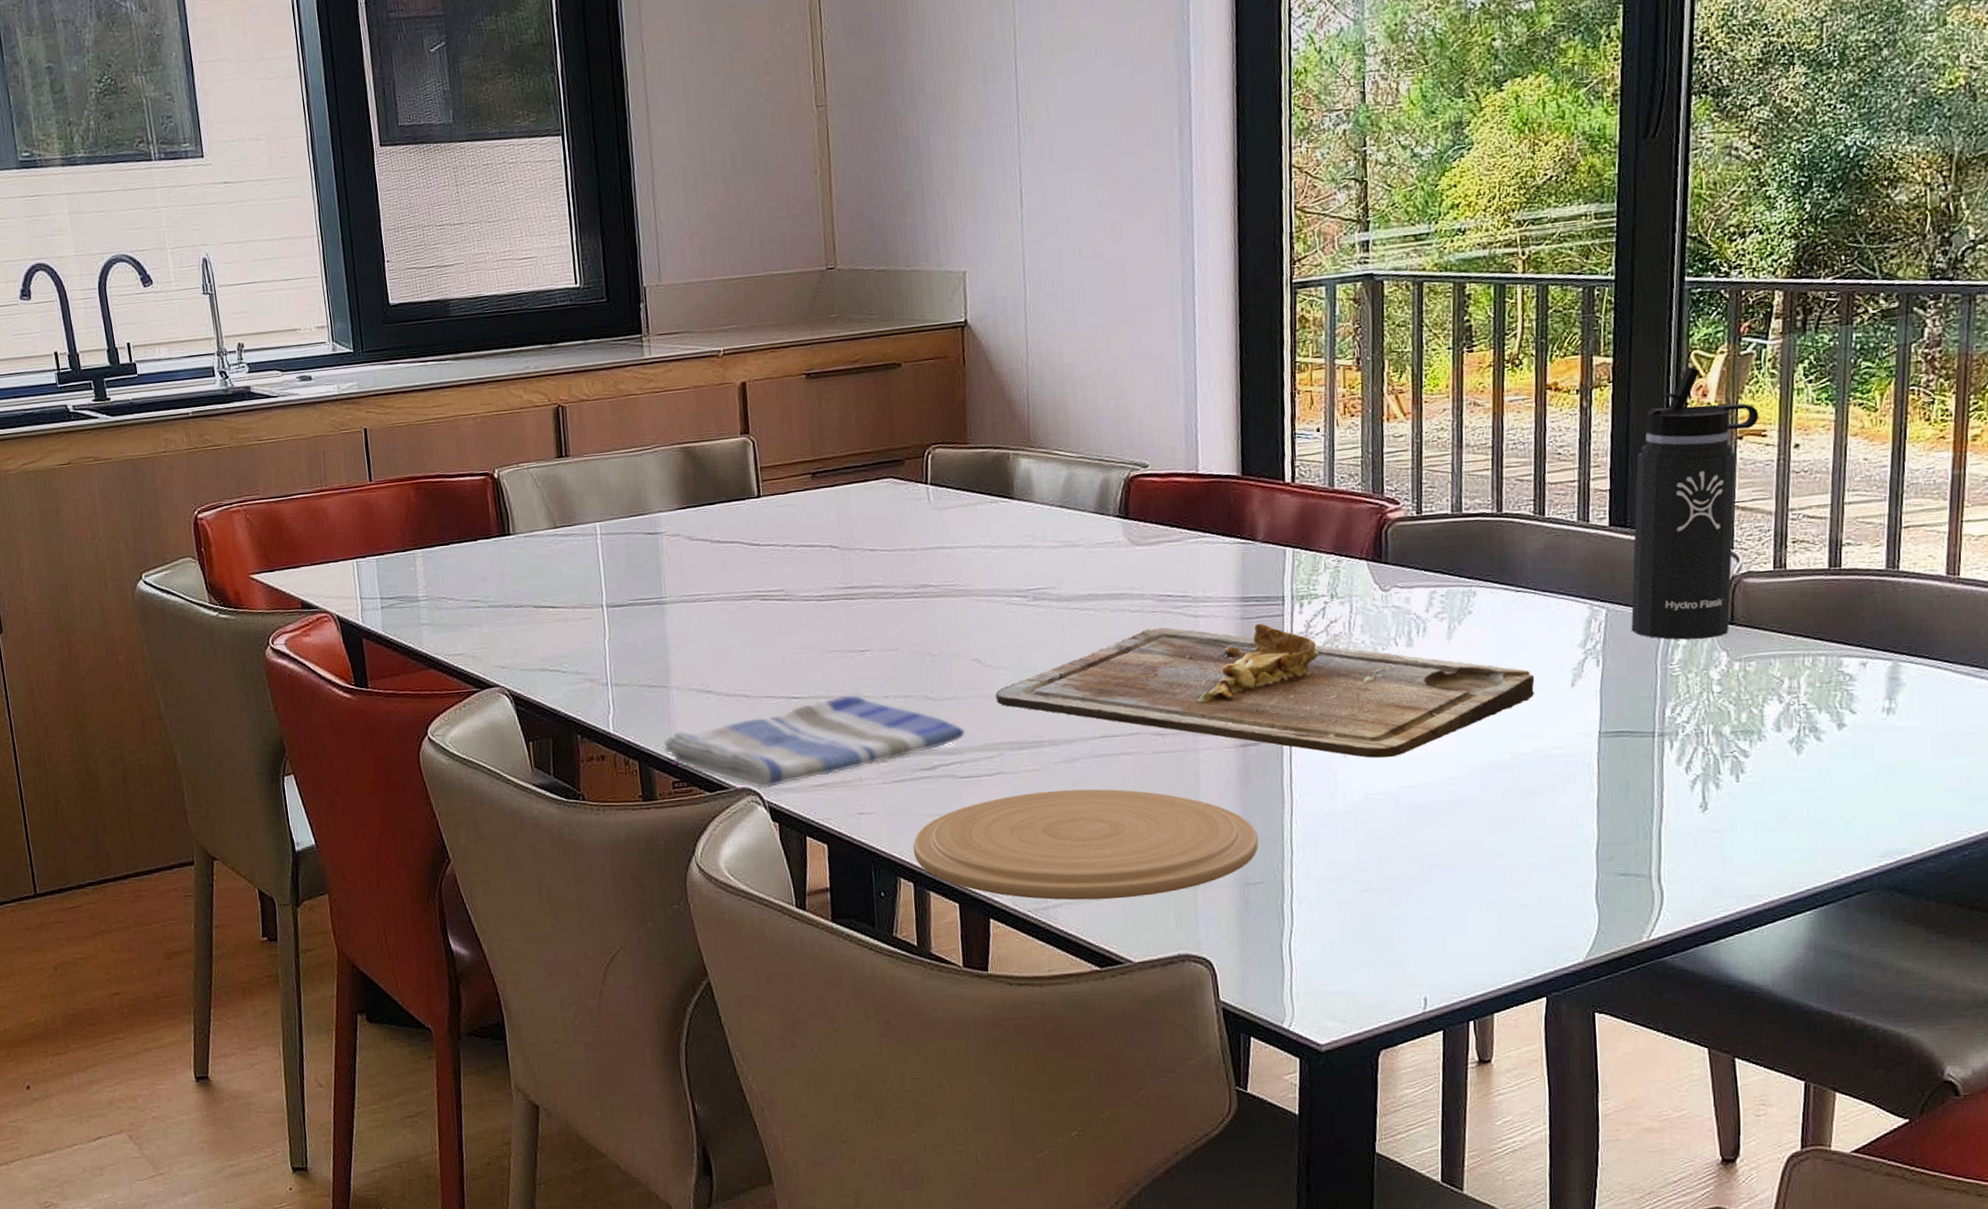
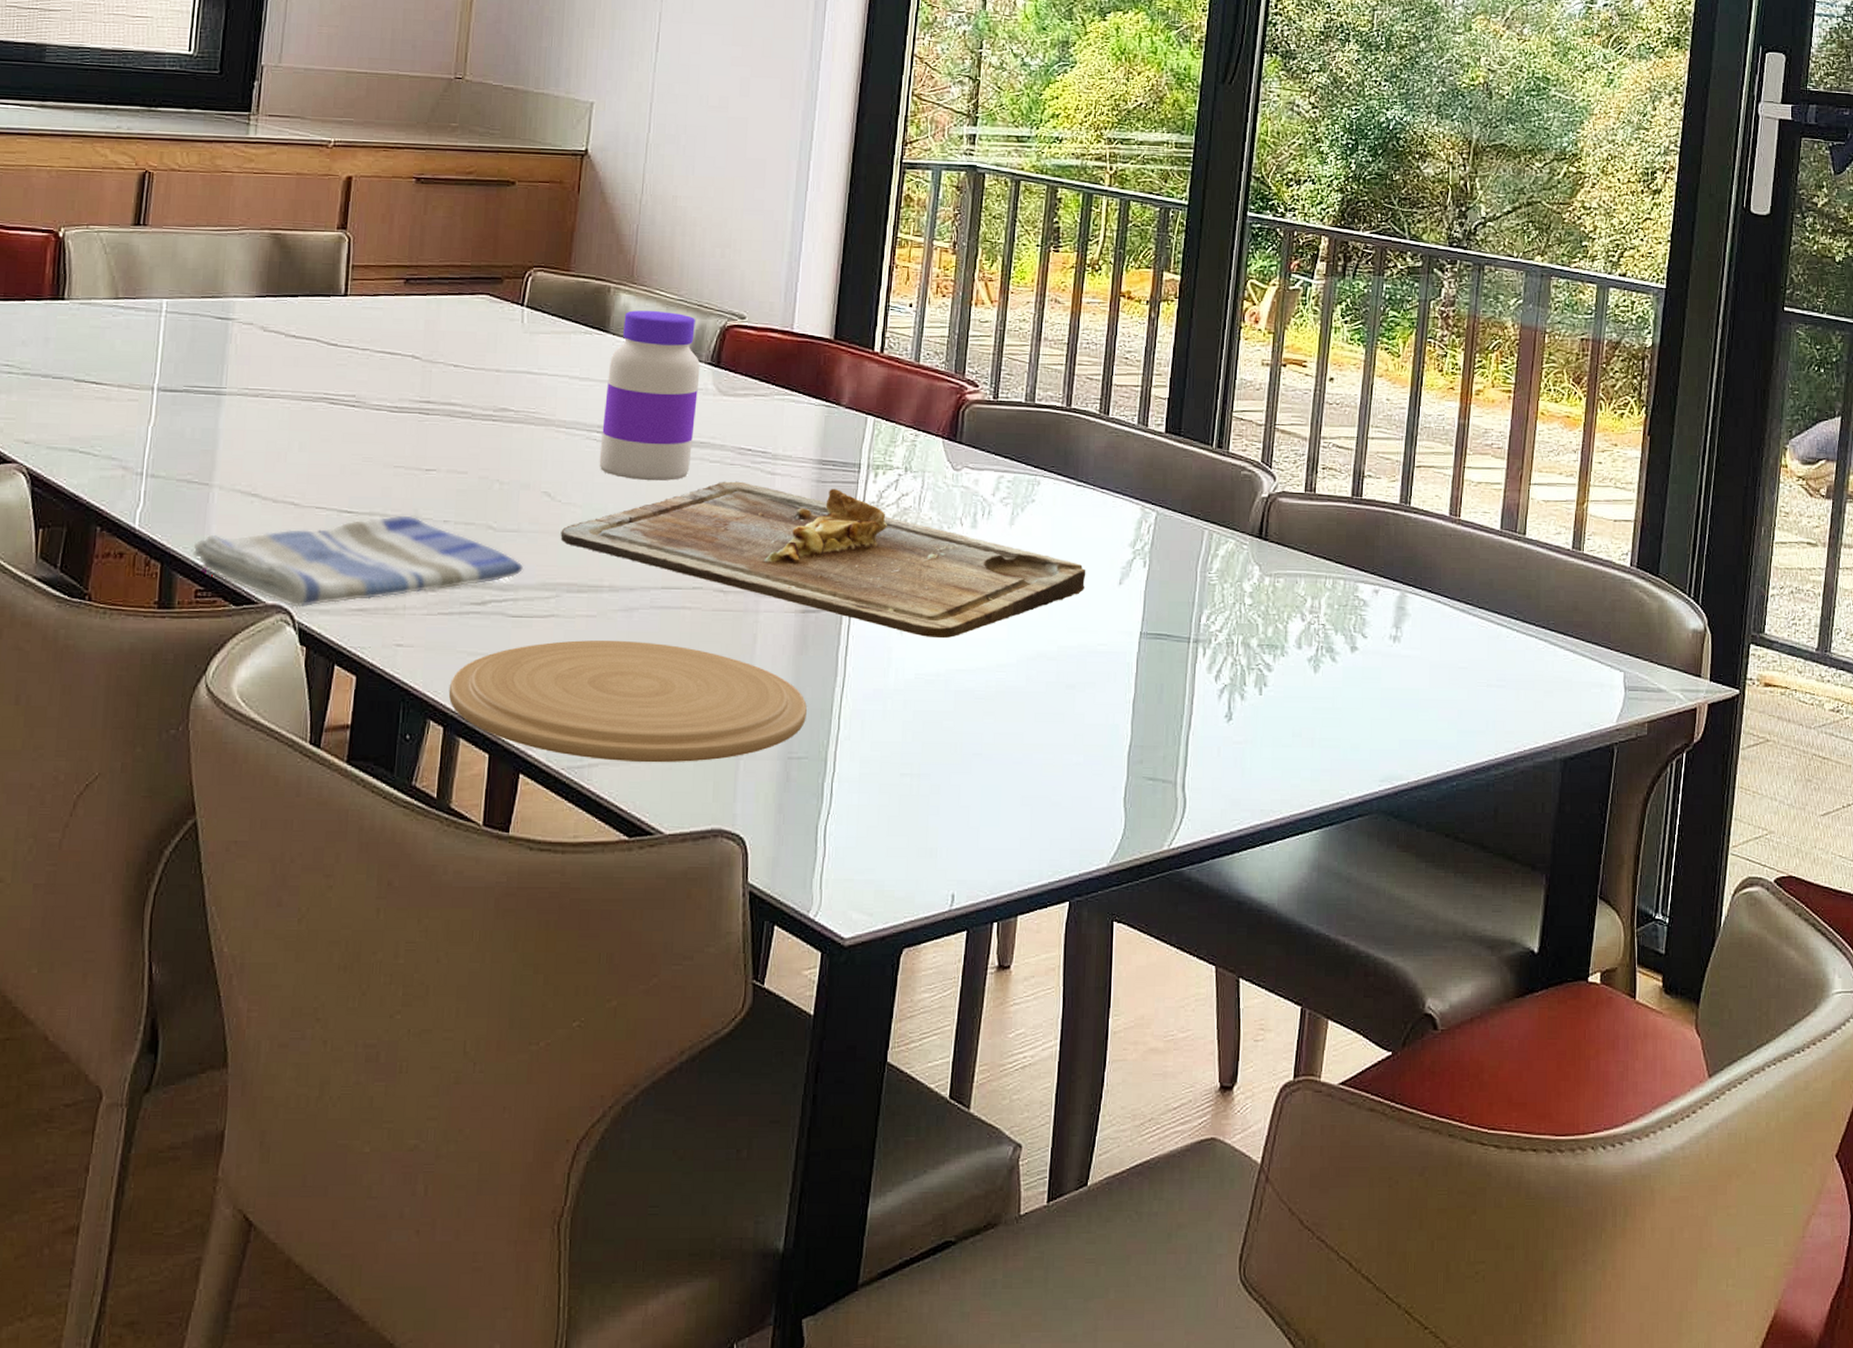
jar: none [1019,470,1112,638] -> present [599,310,701,482]
thermos bottle: present [1631,366,1759,640] -> none [1177,293,1302,551]

